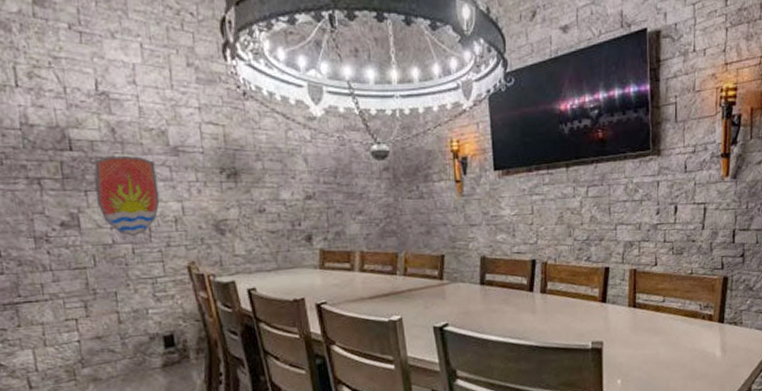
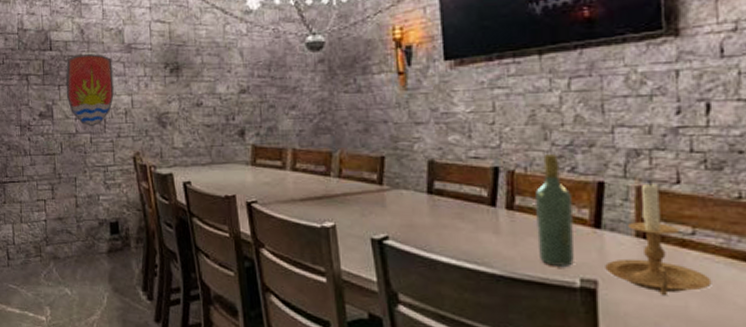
wine bottle: none [562,247,587,335] -> present [535,153,574,268]
candle holder: none [608,264,673,347] -> present [605,181,712,295]

